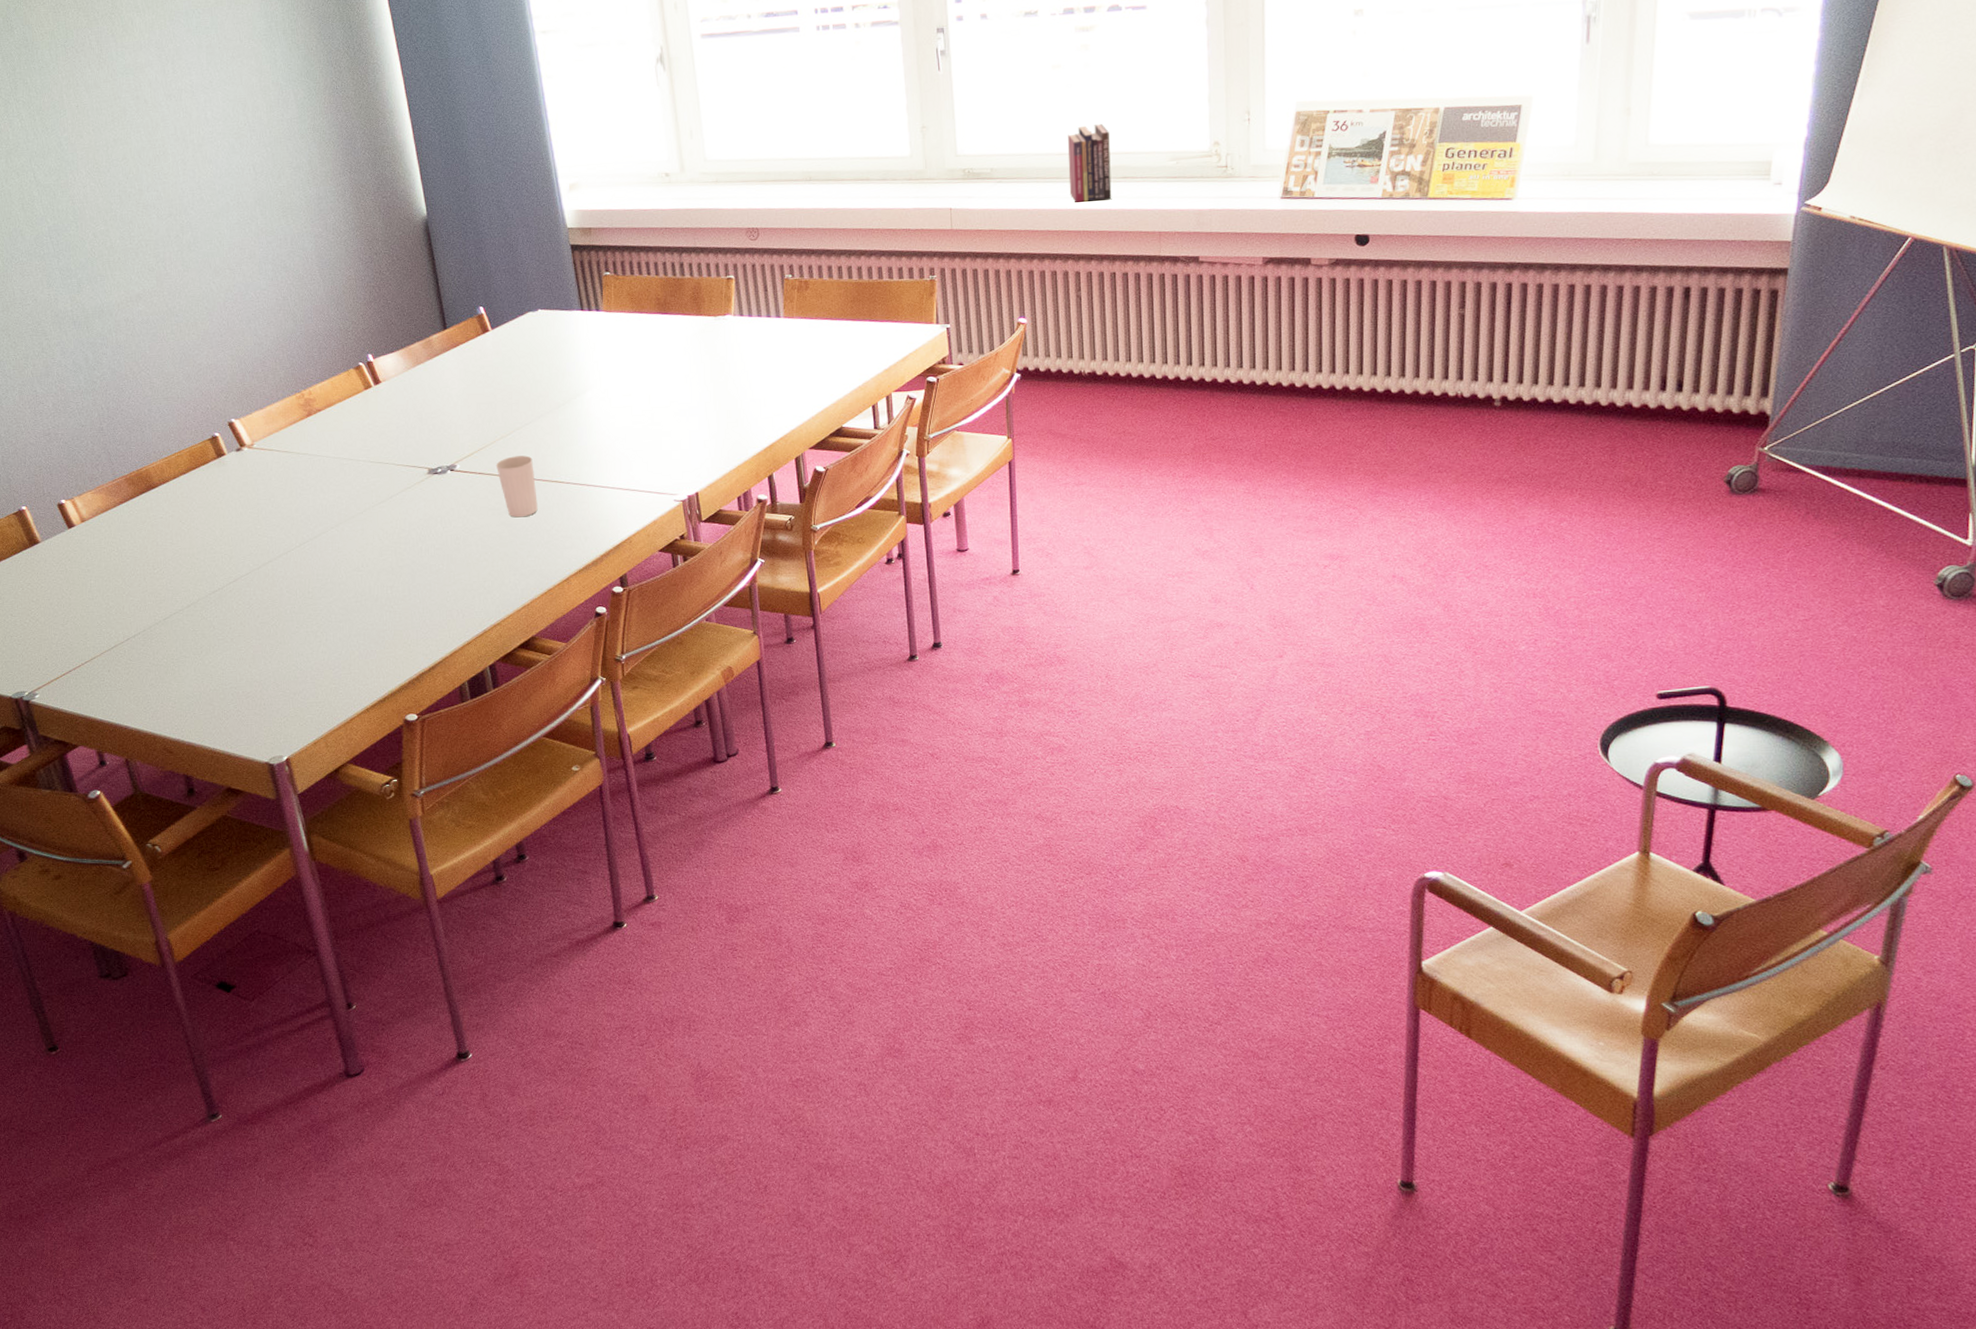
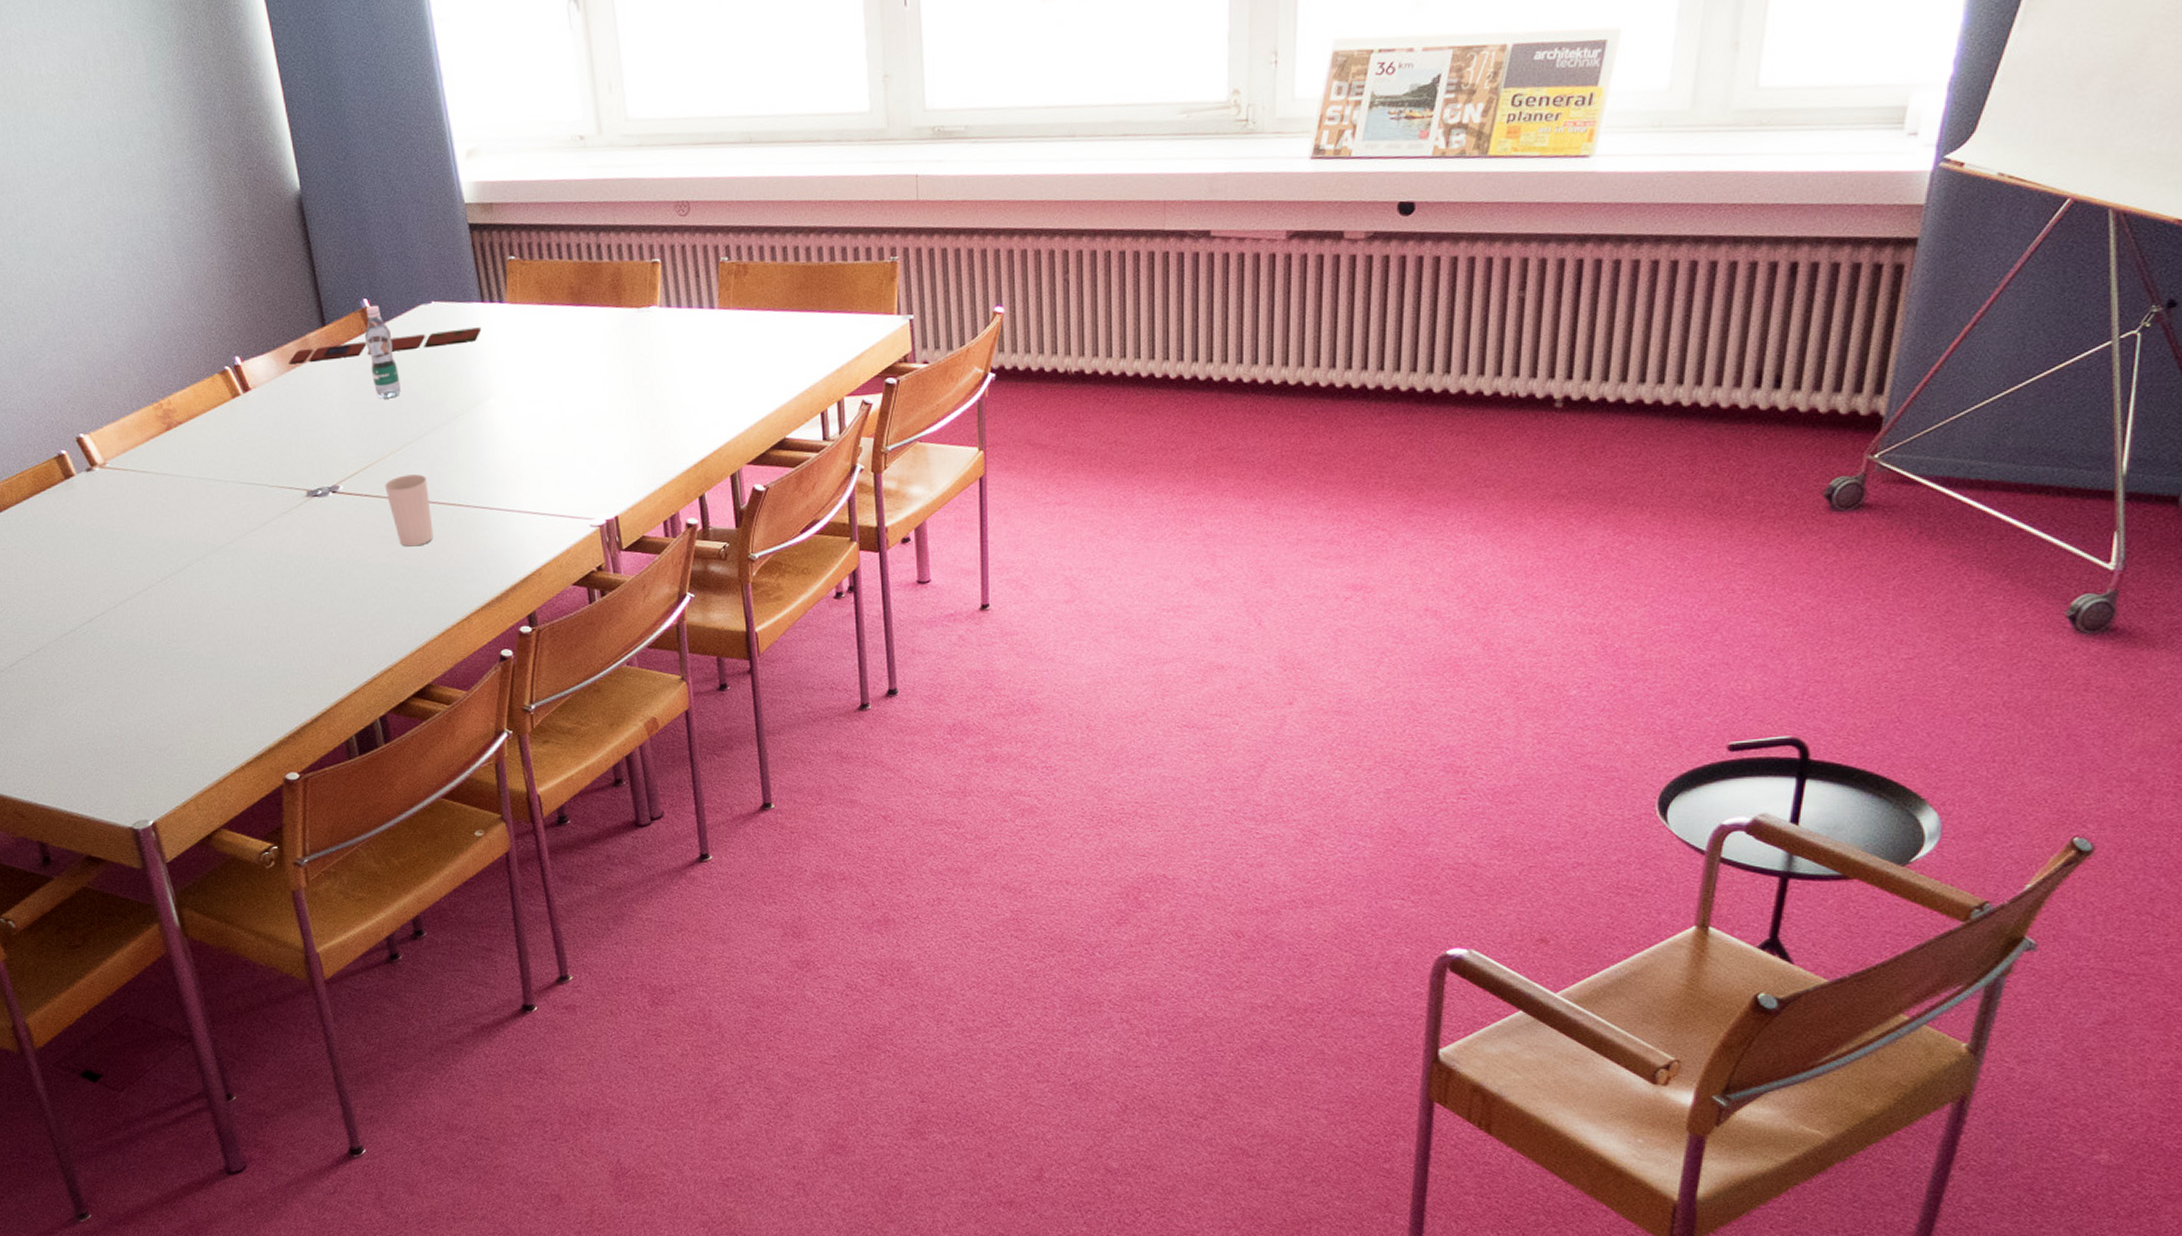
papers: none [414,331,581,360] -> present [288,327,482,363]
bottle: none [480,312,511,391] -> present [364,305,401,399]
books: present [1067,123,1112,202] -> none [1057,68,1109,166]

